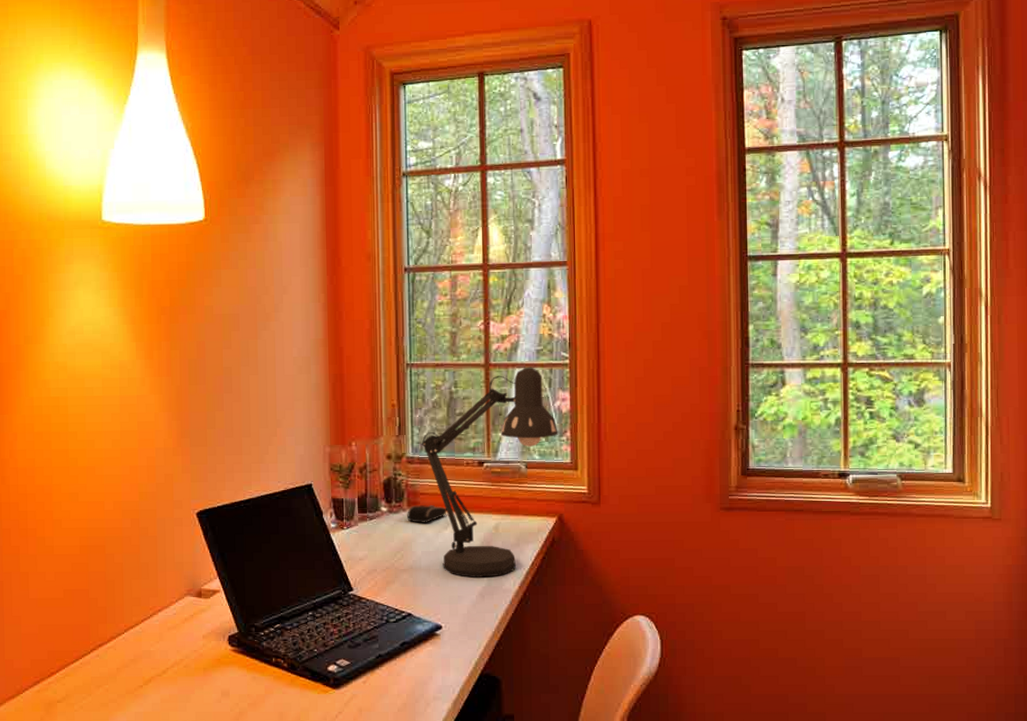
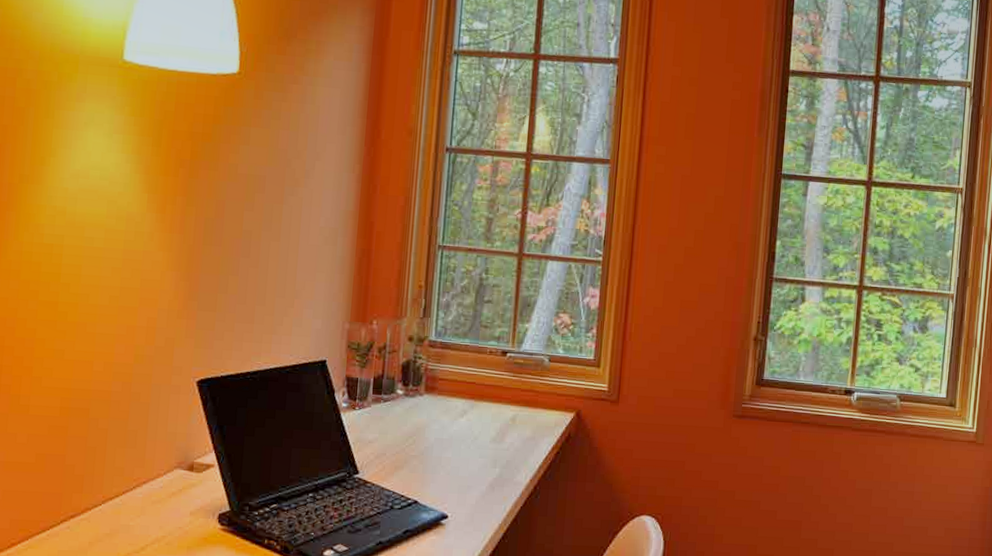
computer mouse: present [407,505,447,523] -> none [423,390,465,410]
desk lamp: present [421,367,558,578] -> none [445,260,585,469]

